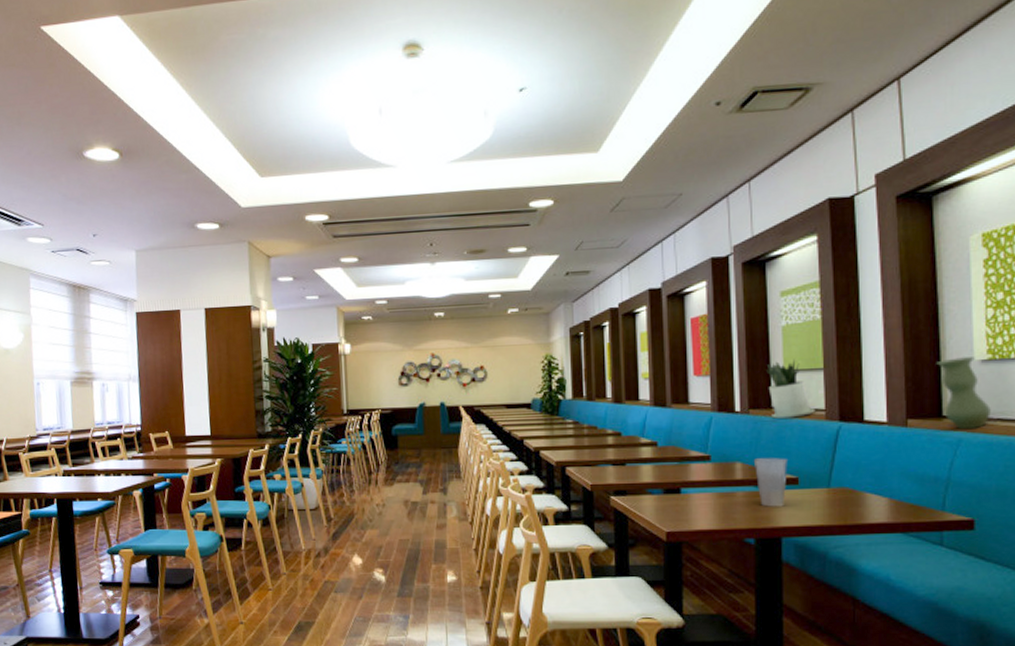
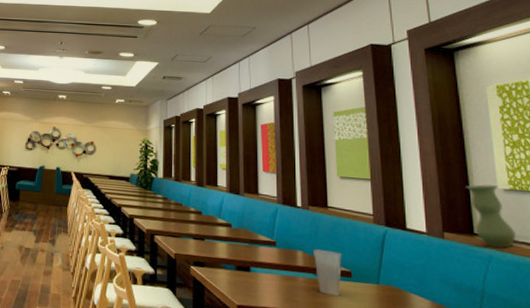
planter: present [766,359,816,419] -> none [323,168,365,219]

